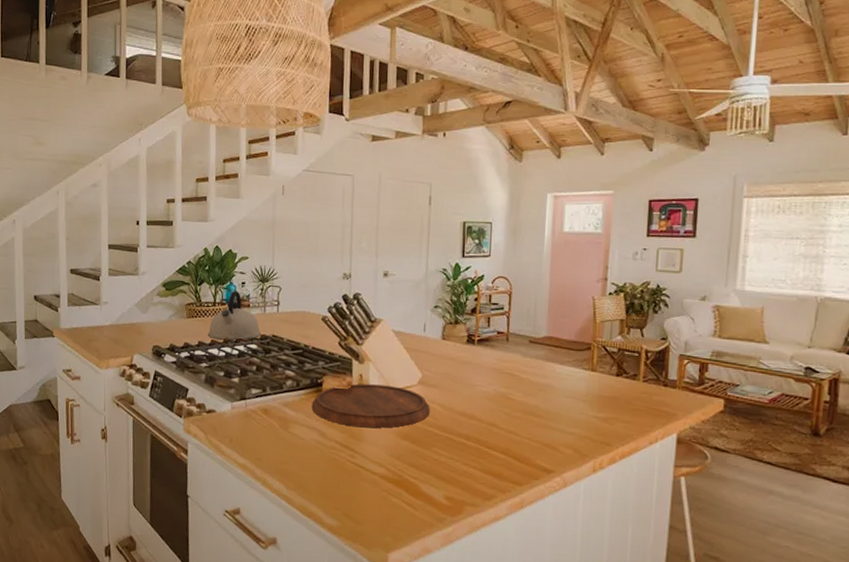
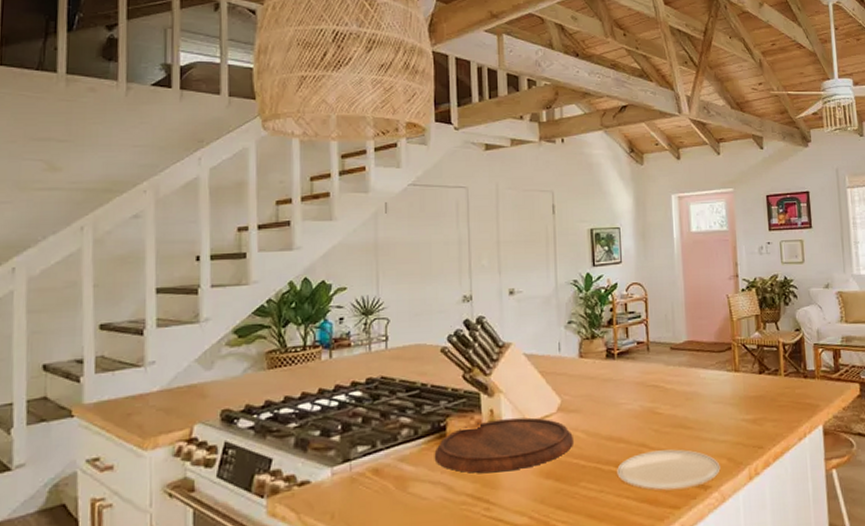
kettle: present [208,290,262,341] -> none [297,328,367,392]
plate: none [467,431,566,470] -> present [617,449,721,491]

